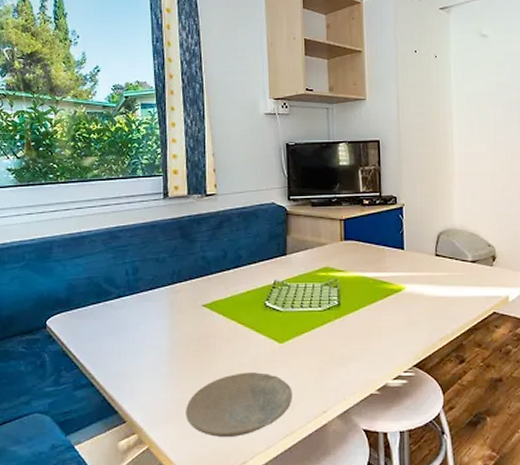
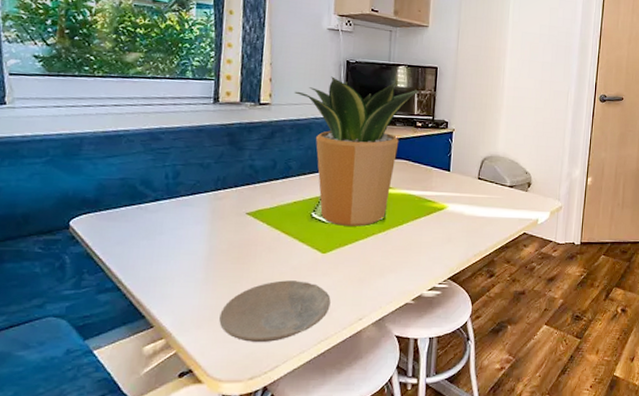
potted plant: none [238,160,363,314] -> present [294,76,419,226]

